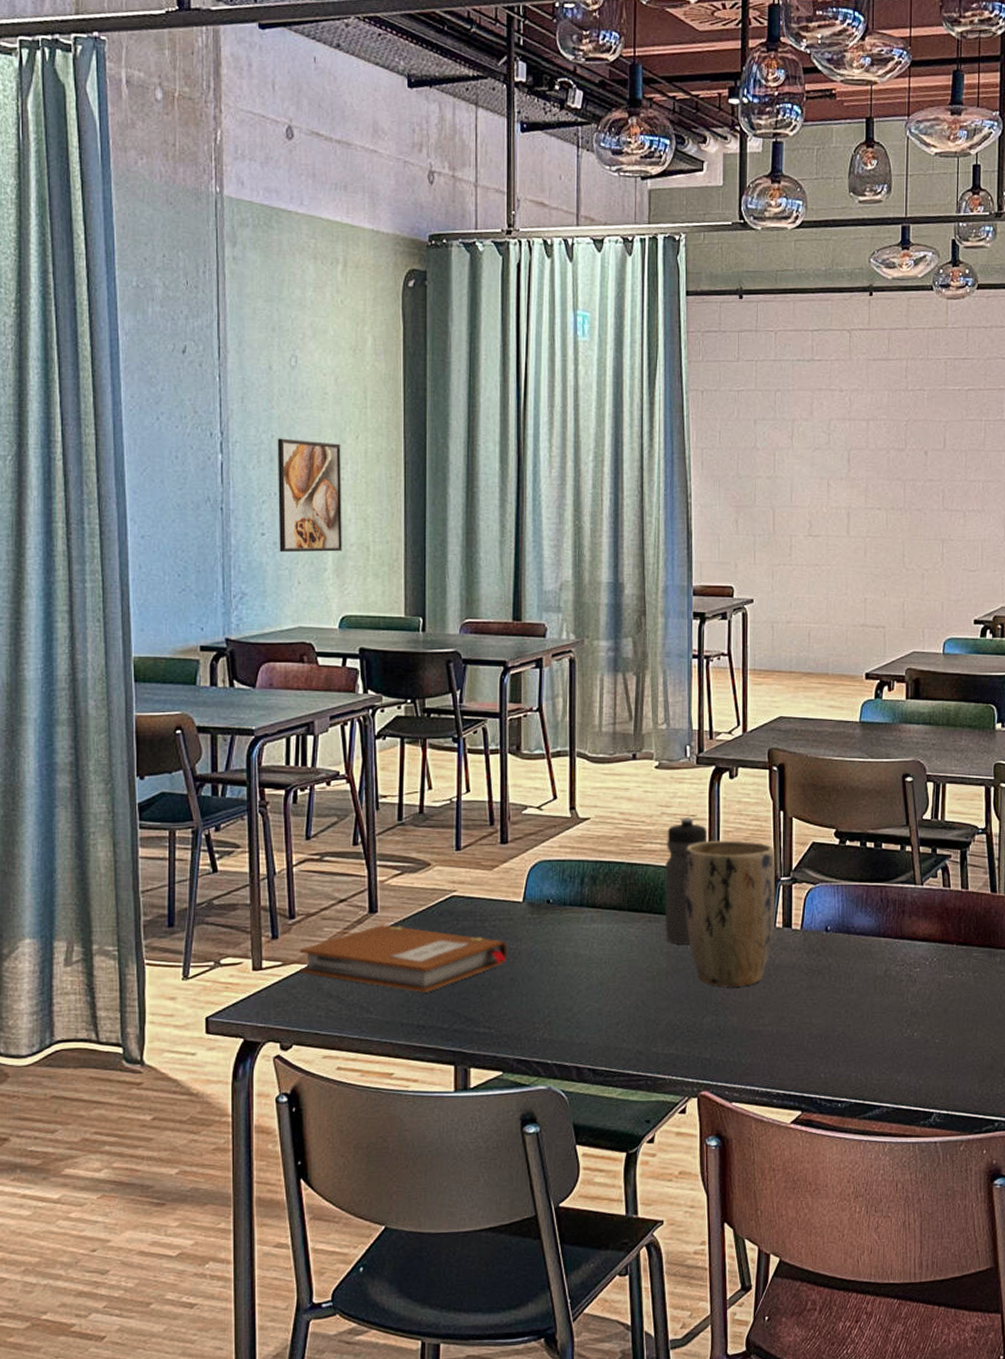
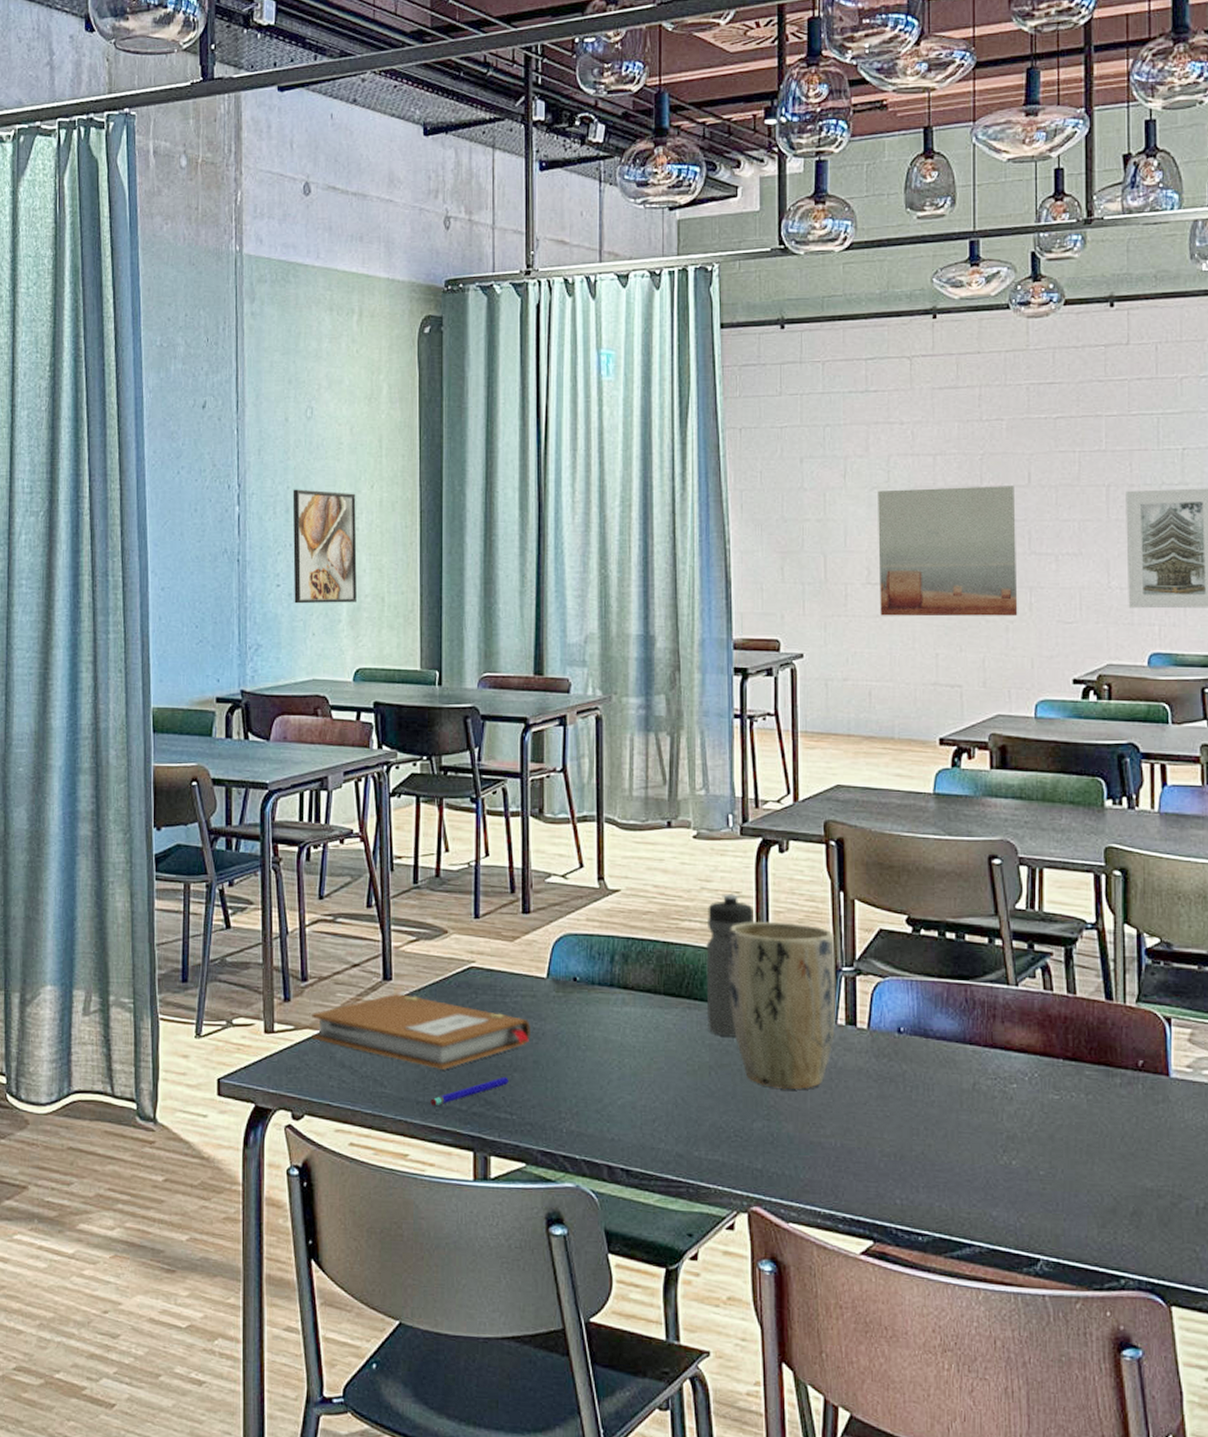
pen: none [414,994,487,1027] -> present [430,1076,508,1106]
wall art: none [819,449,933,565] -> present [878,486,1018,617]

